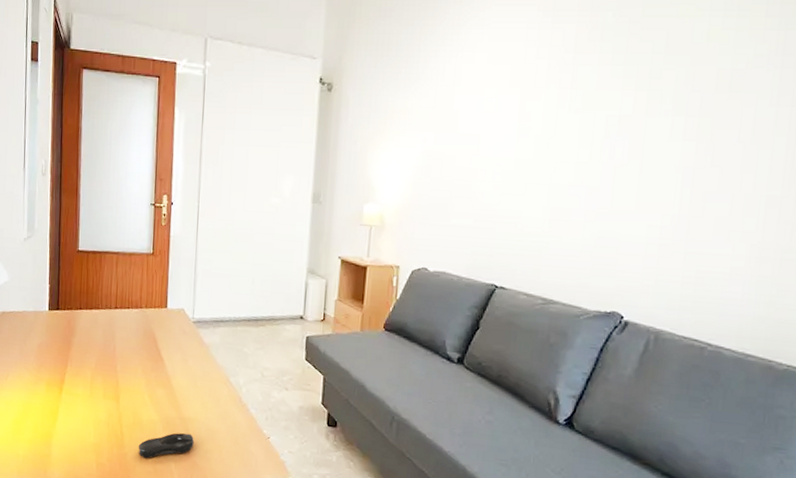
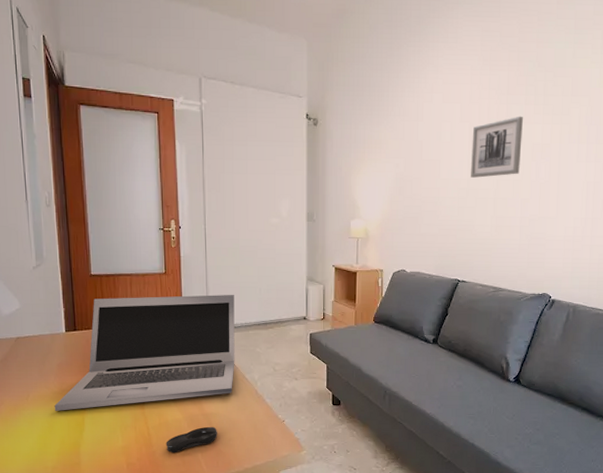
laptop: none [31,276,224,398] -> present [54,295,235,411]
wall art: none [519,80,595,158] -> present [471,116,523,178]

